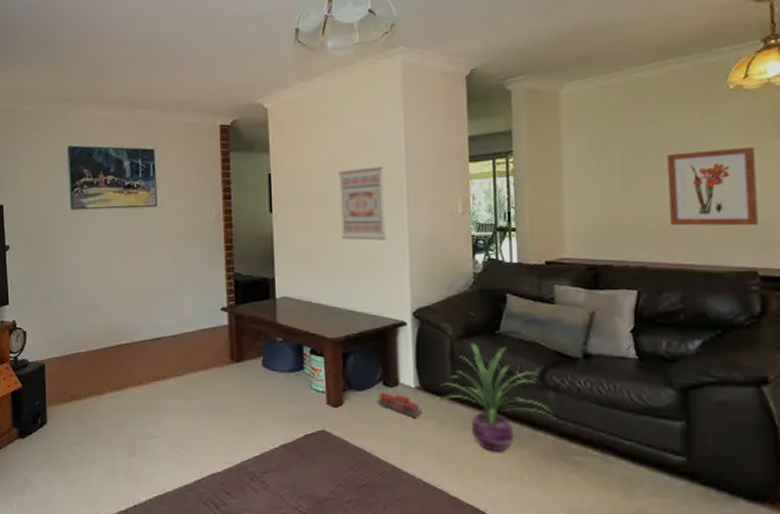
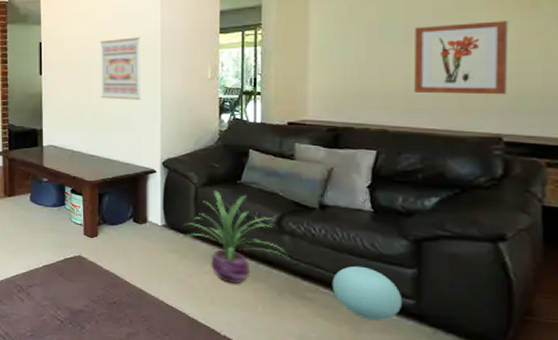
toy train: present [378,391,423,417] -> none [128,227,167,250]
ball: none [600,421,674,482] -> present [332,265,403,320]

